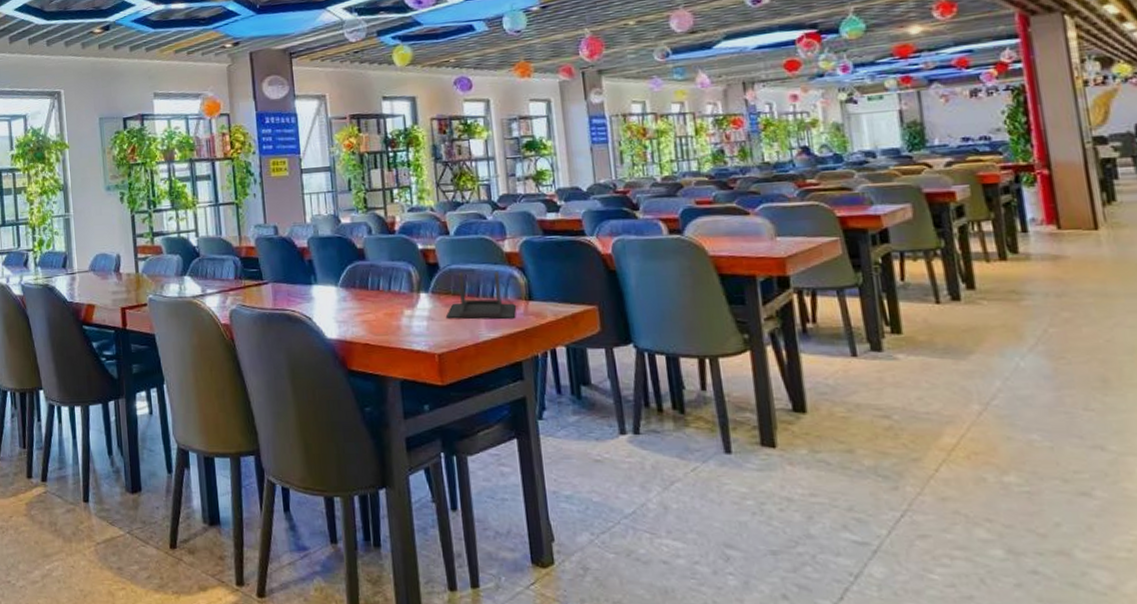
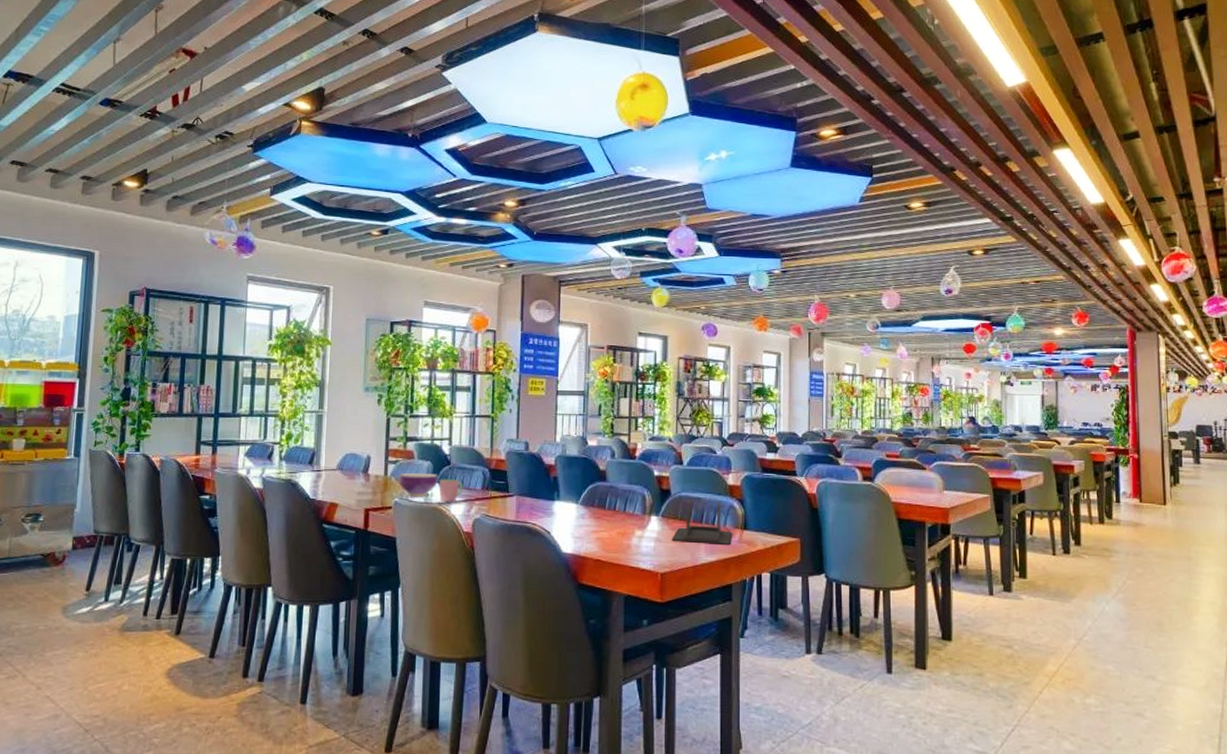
bowl: none [150,266,189,293] -> present [398,472,438,497]
cup: none [190,271,216,295] -> present [439,479,463,502]

